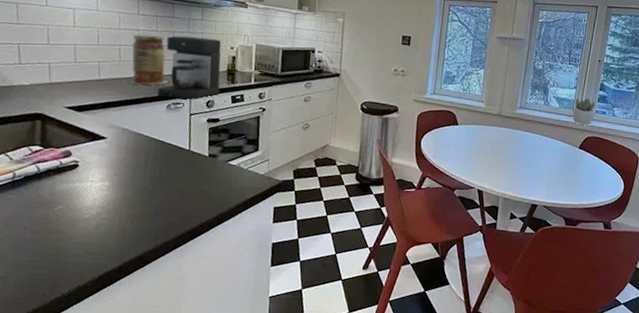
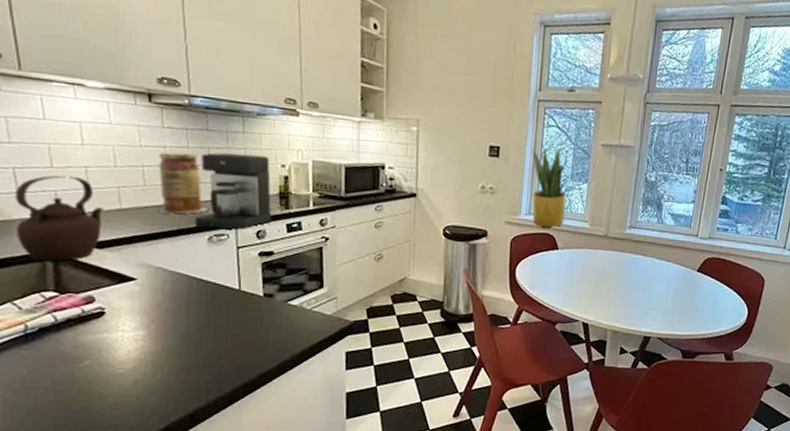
teapot: none [14,50,86,122] -> present [14,175,104,262]
planter: none [436,38,472,106] -> present [532,147,572,228]
succulent plant: present [572,98,596,125] -> none [690,213,717,245]

